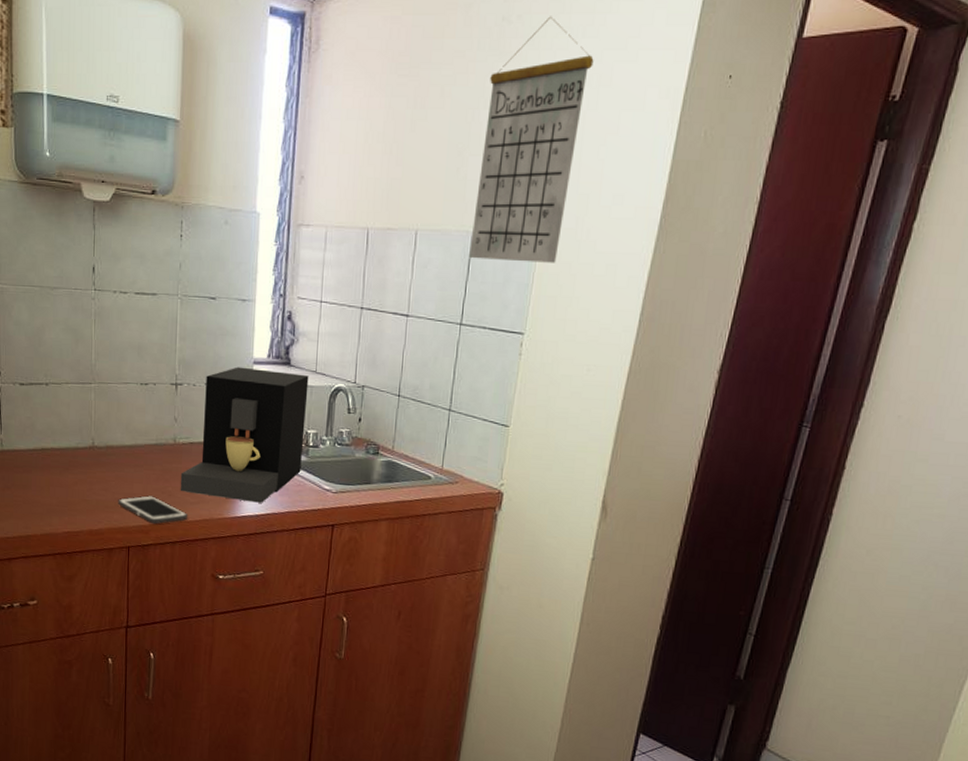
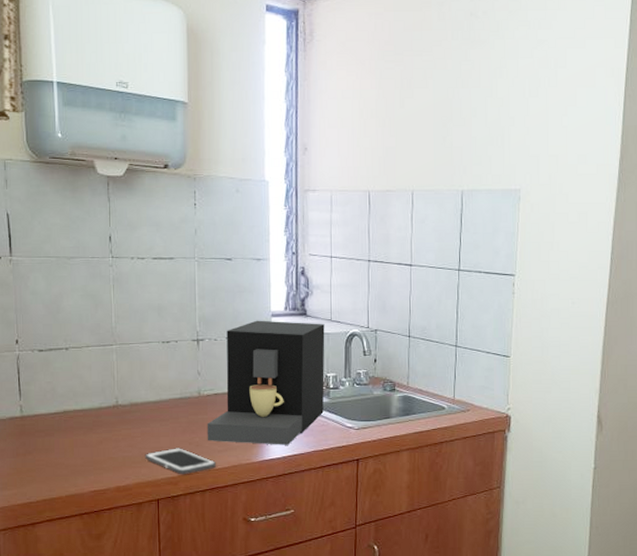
calendar: present [469,16,594,263] -> none [461,12,550,214]

